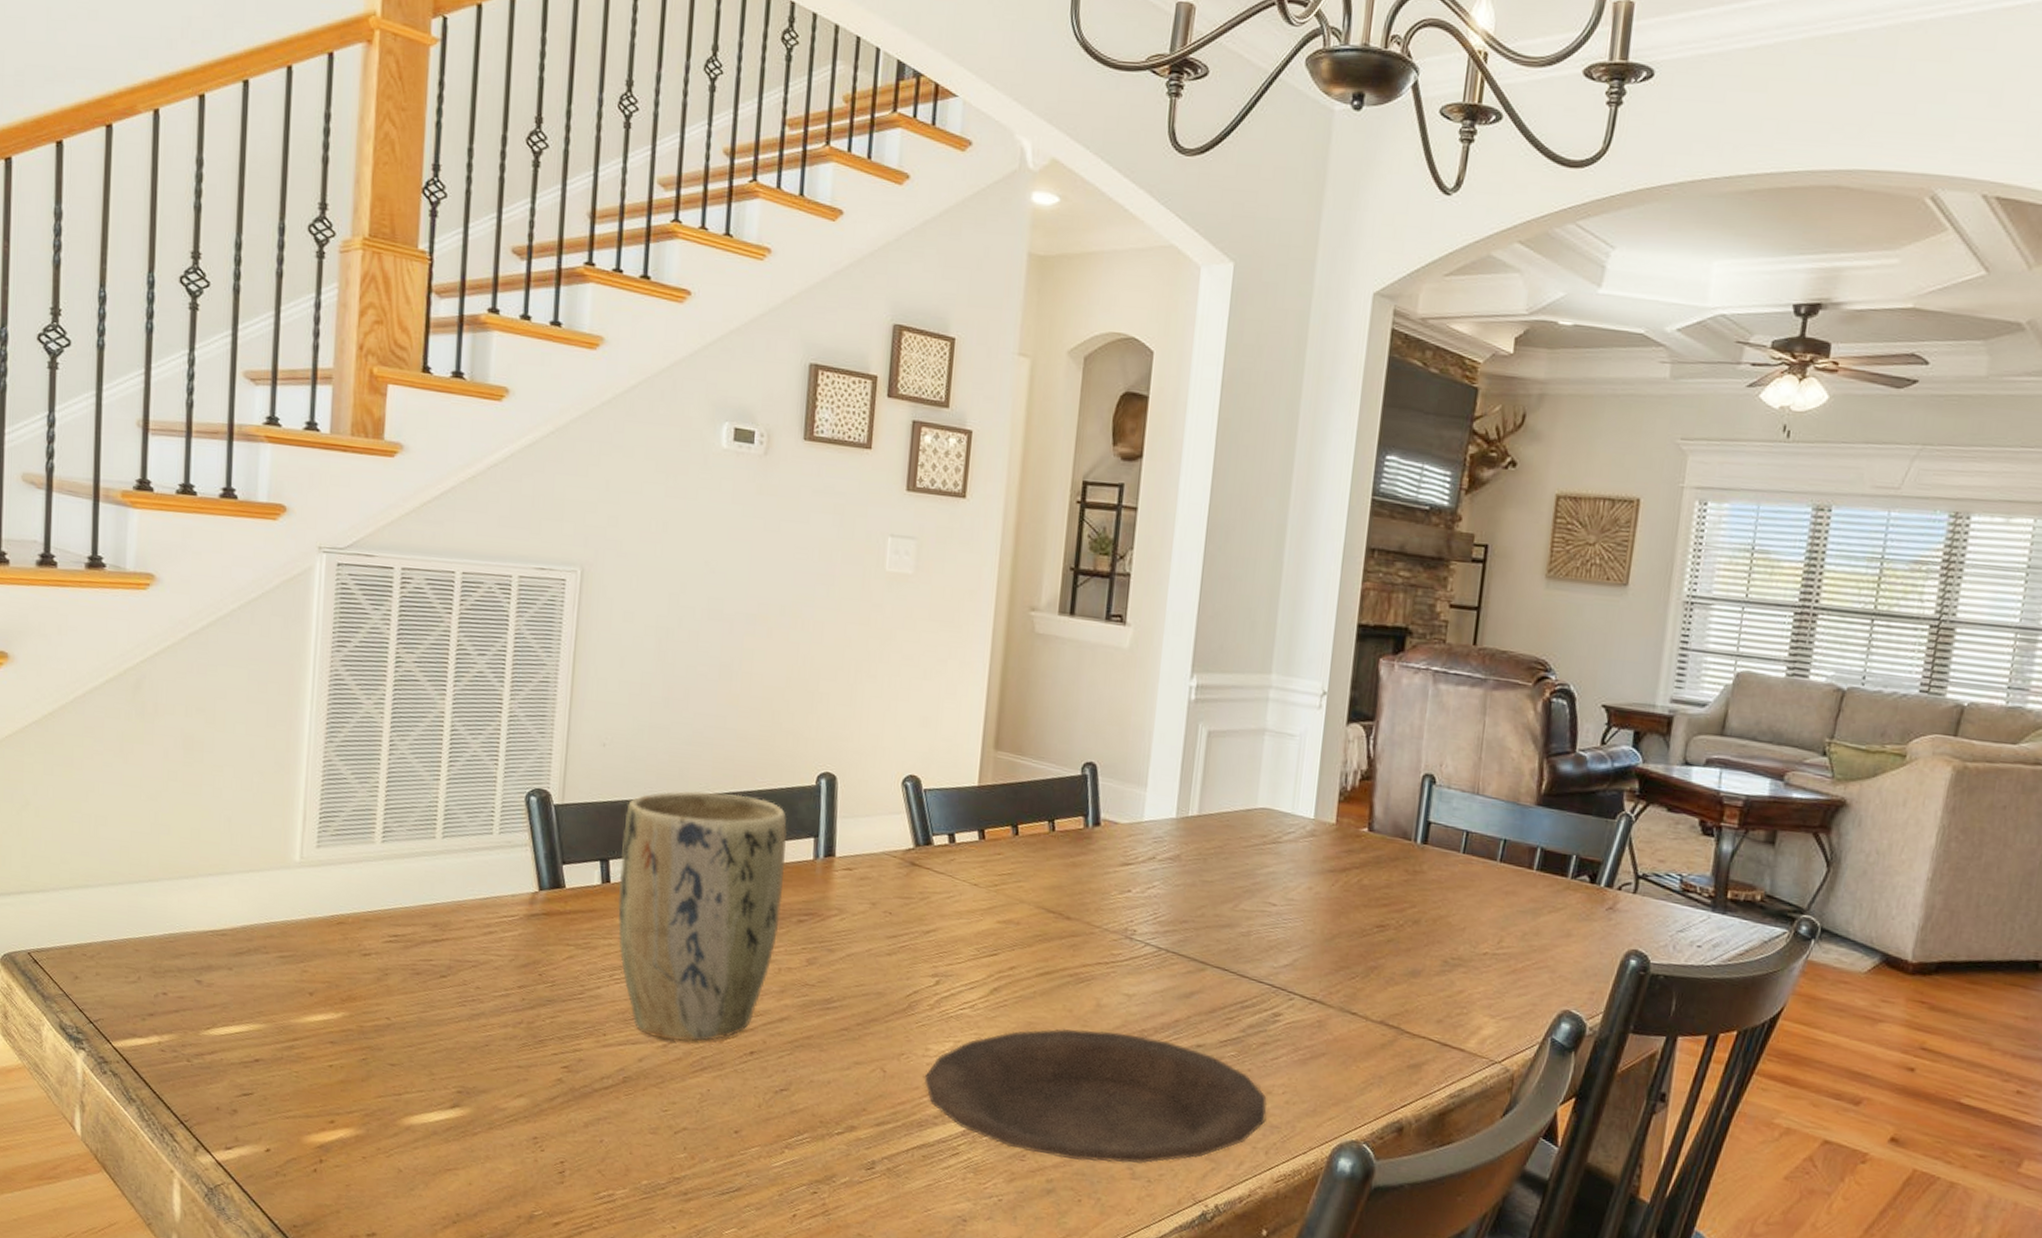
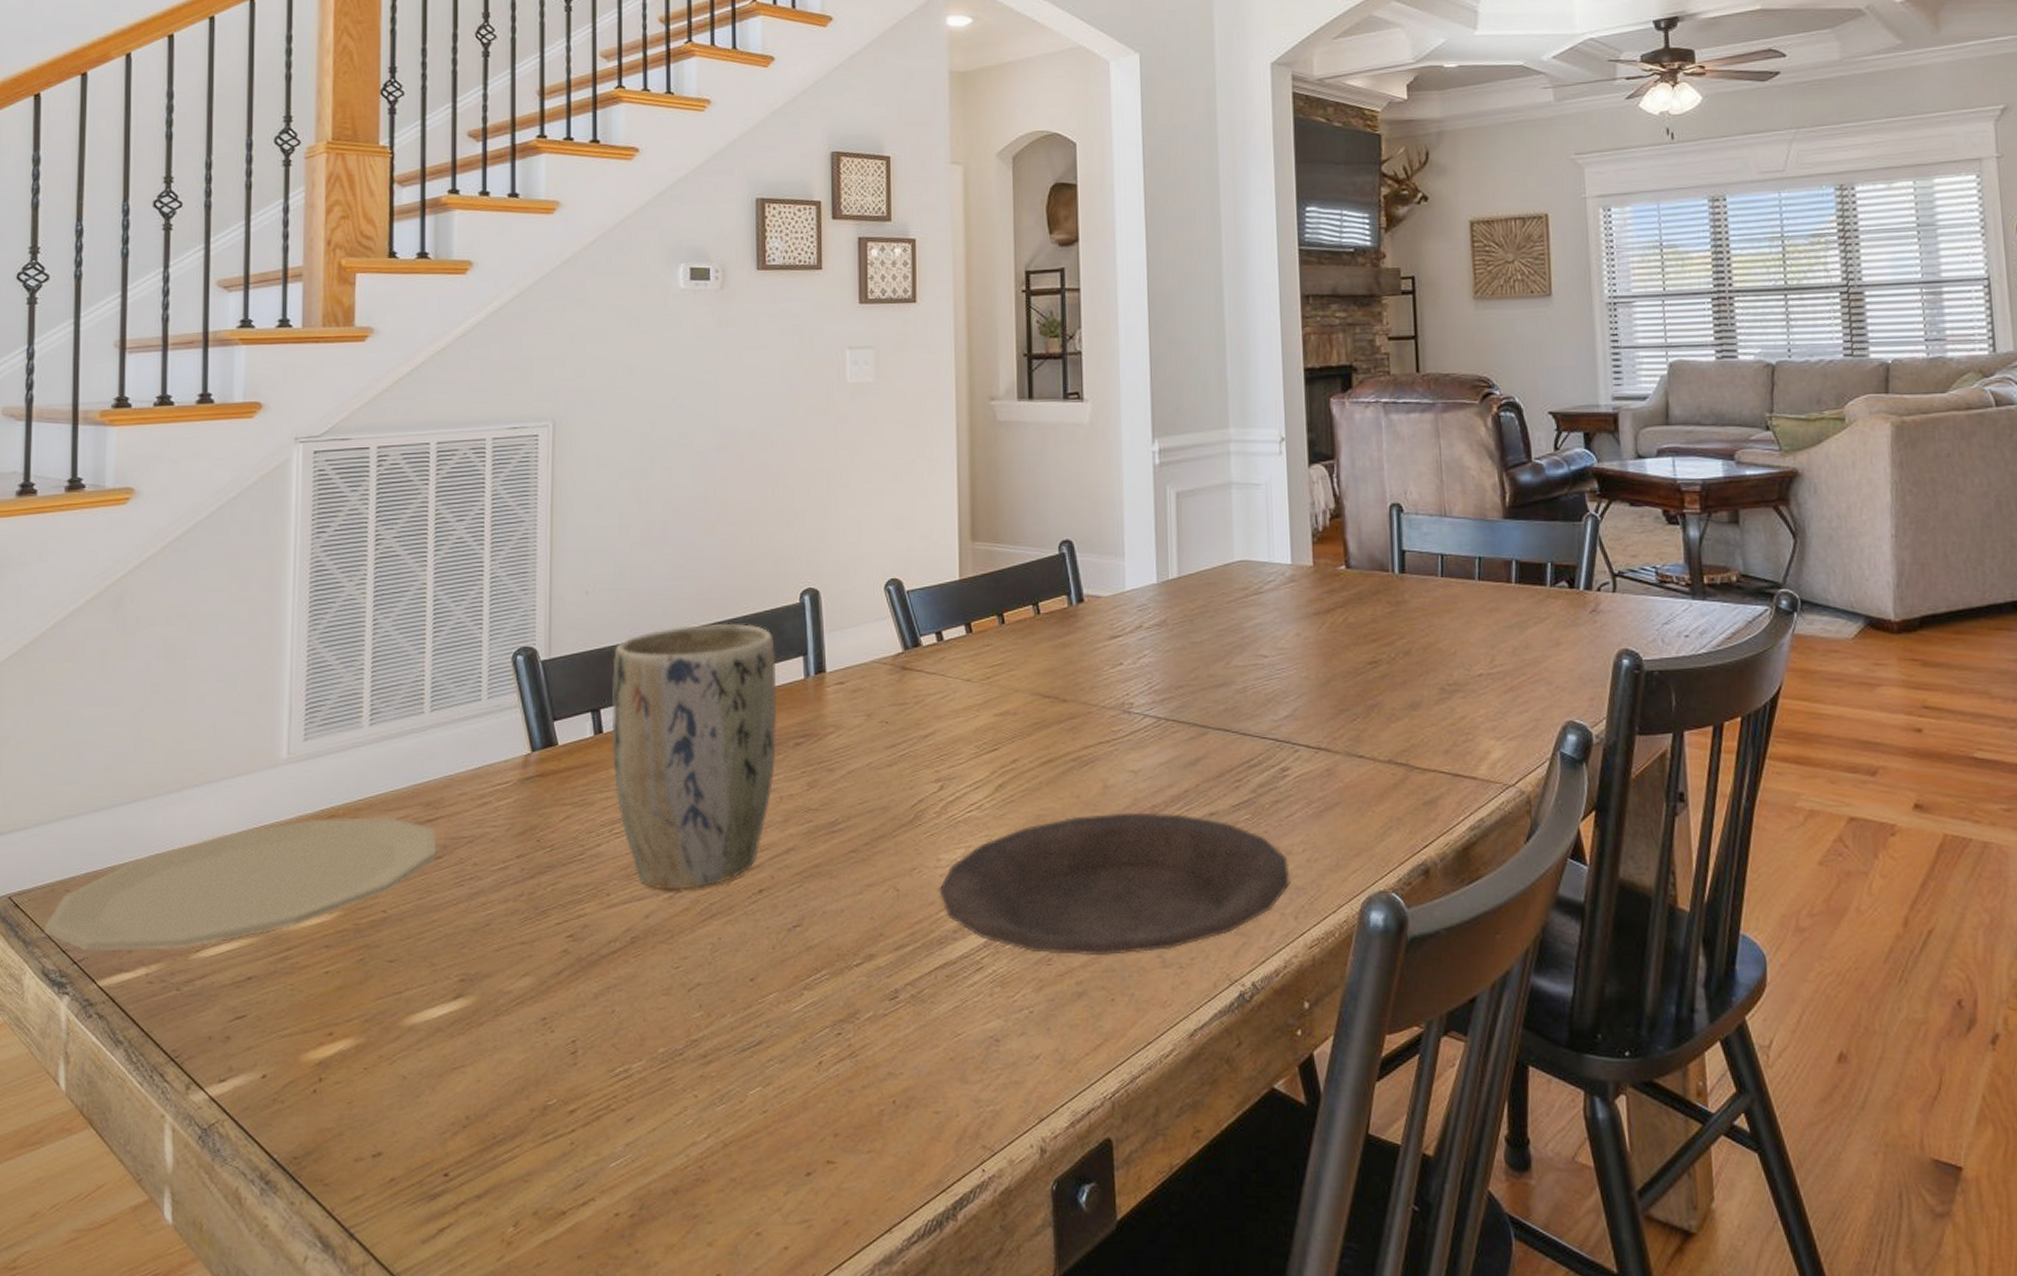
plate: none [61,922,441,1025] -> present [43,817,437,952]

